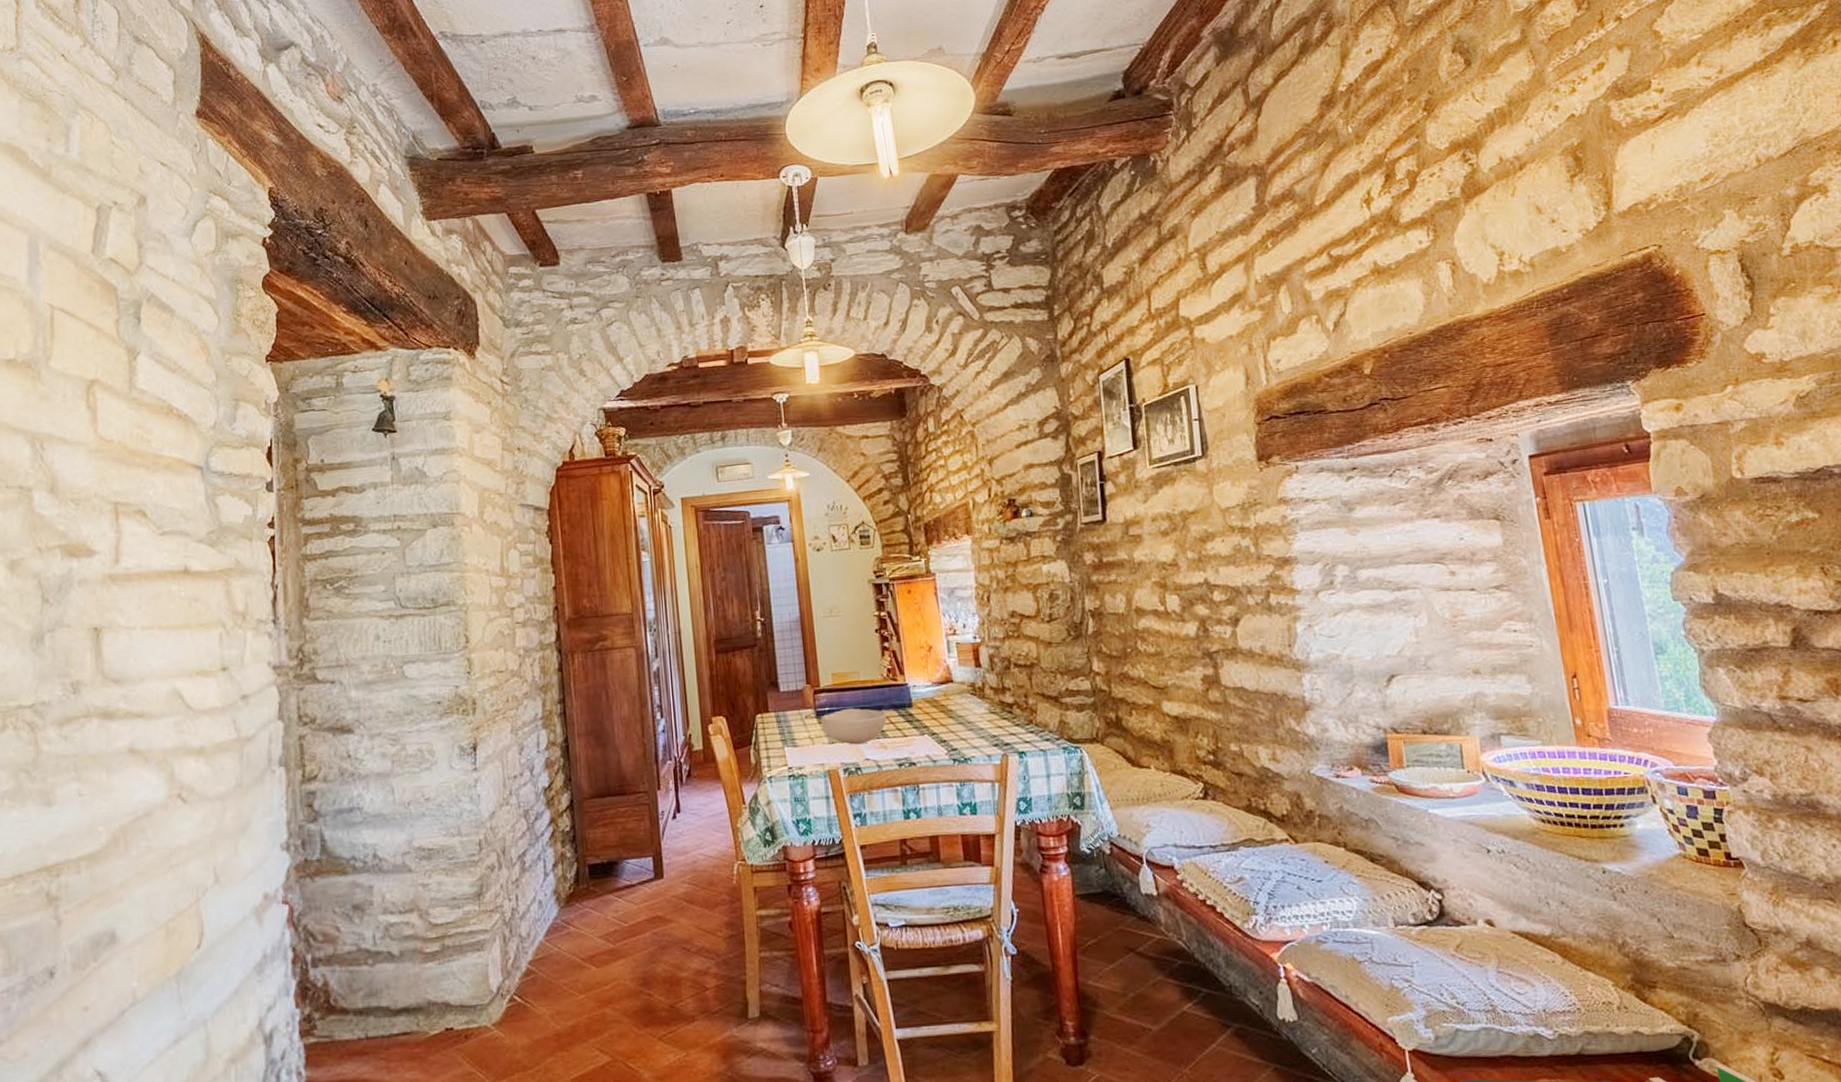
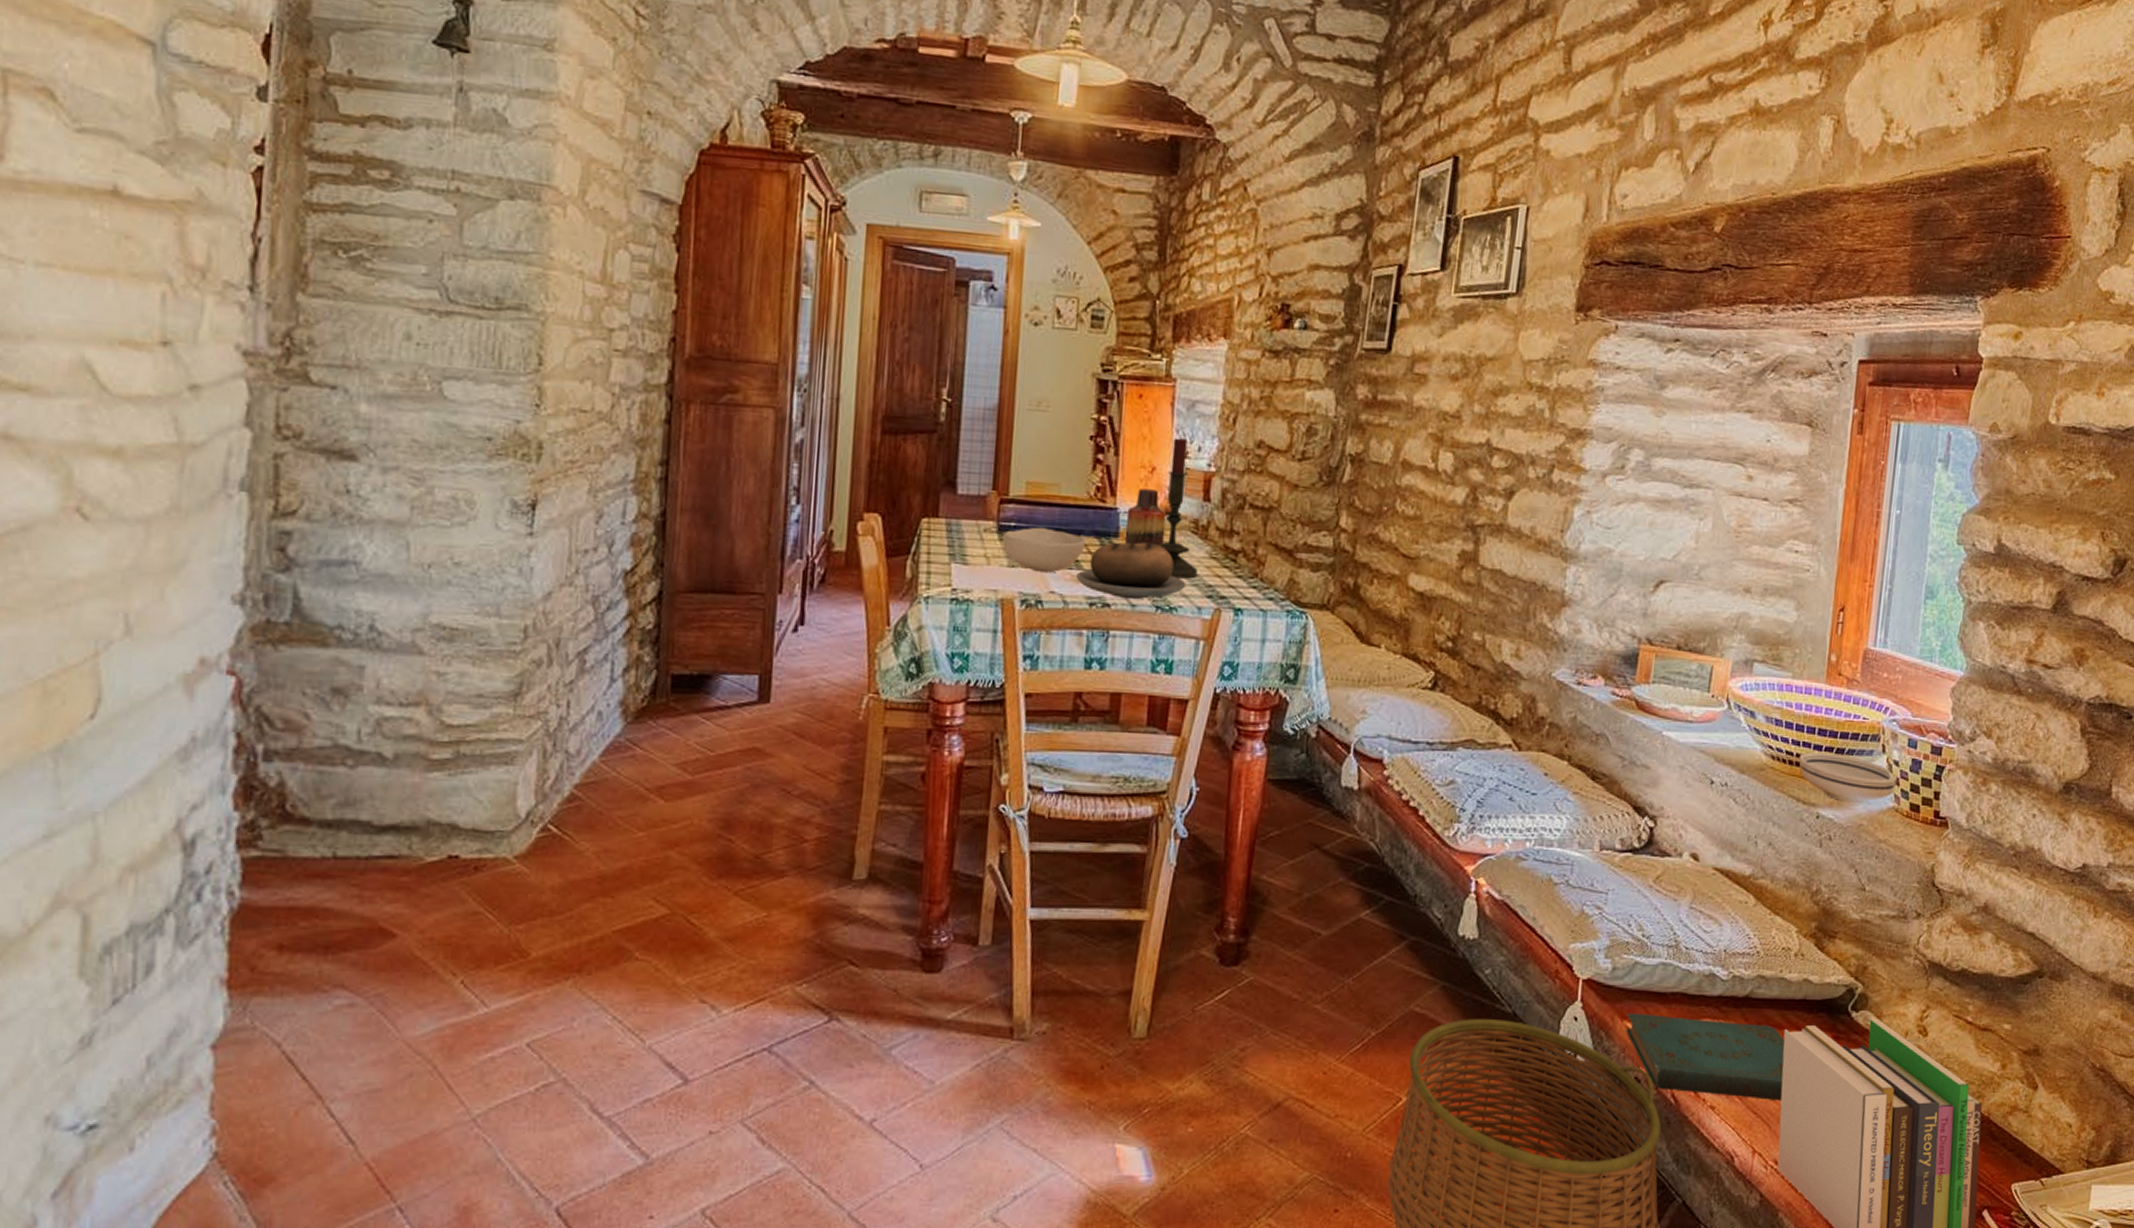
bread: none [883,707,975,756] -> present [1075,542,1186,599]
vase: none [915,664,950,712] -> present [1124,488,1167,545]
candle: none [942,616,983,734] -> present [1158,433,1199,579]
bowl: none [1569,809,1677,855] -> present [1799,752,1898,803]

